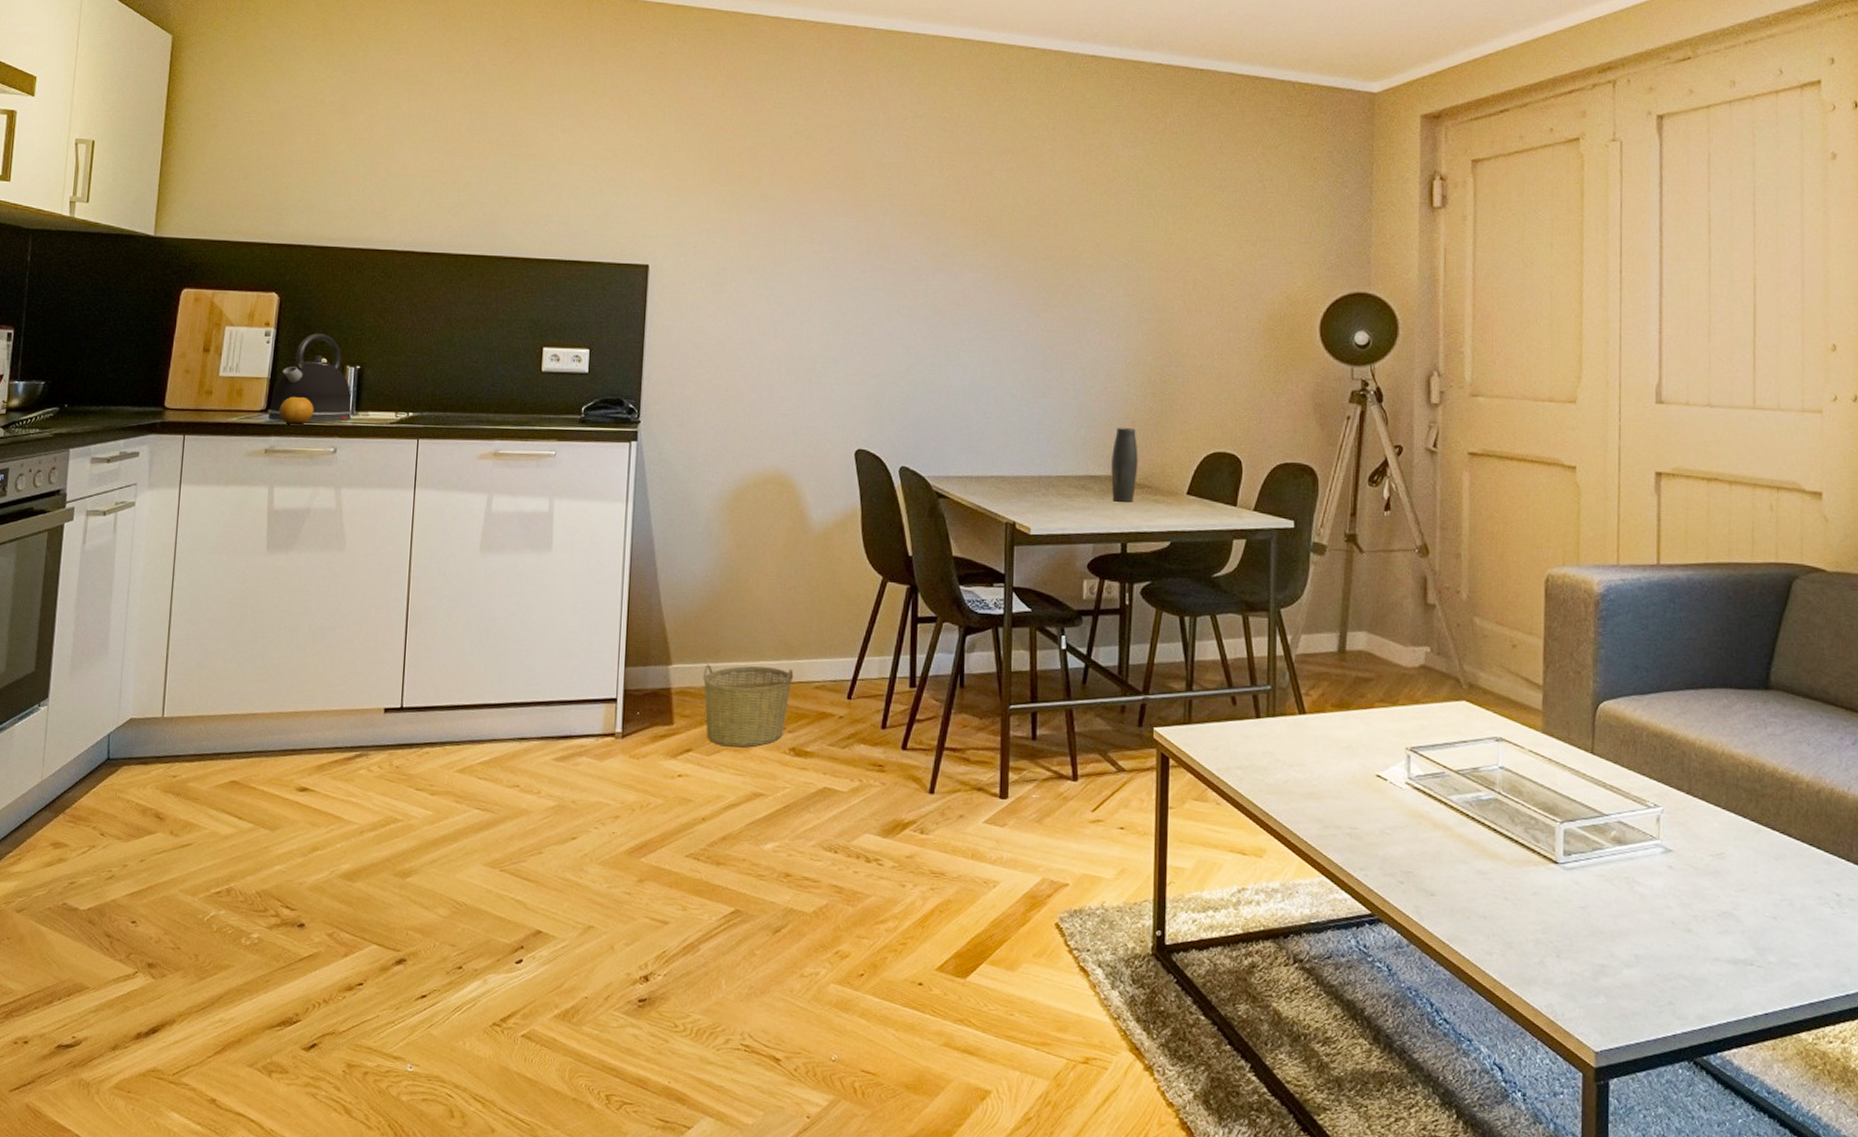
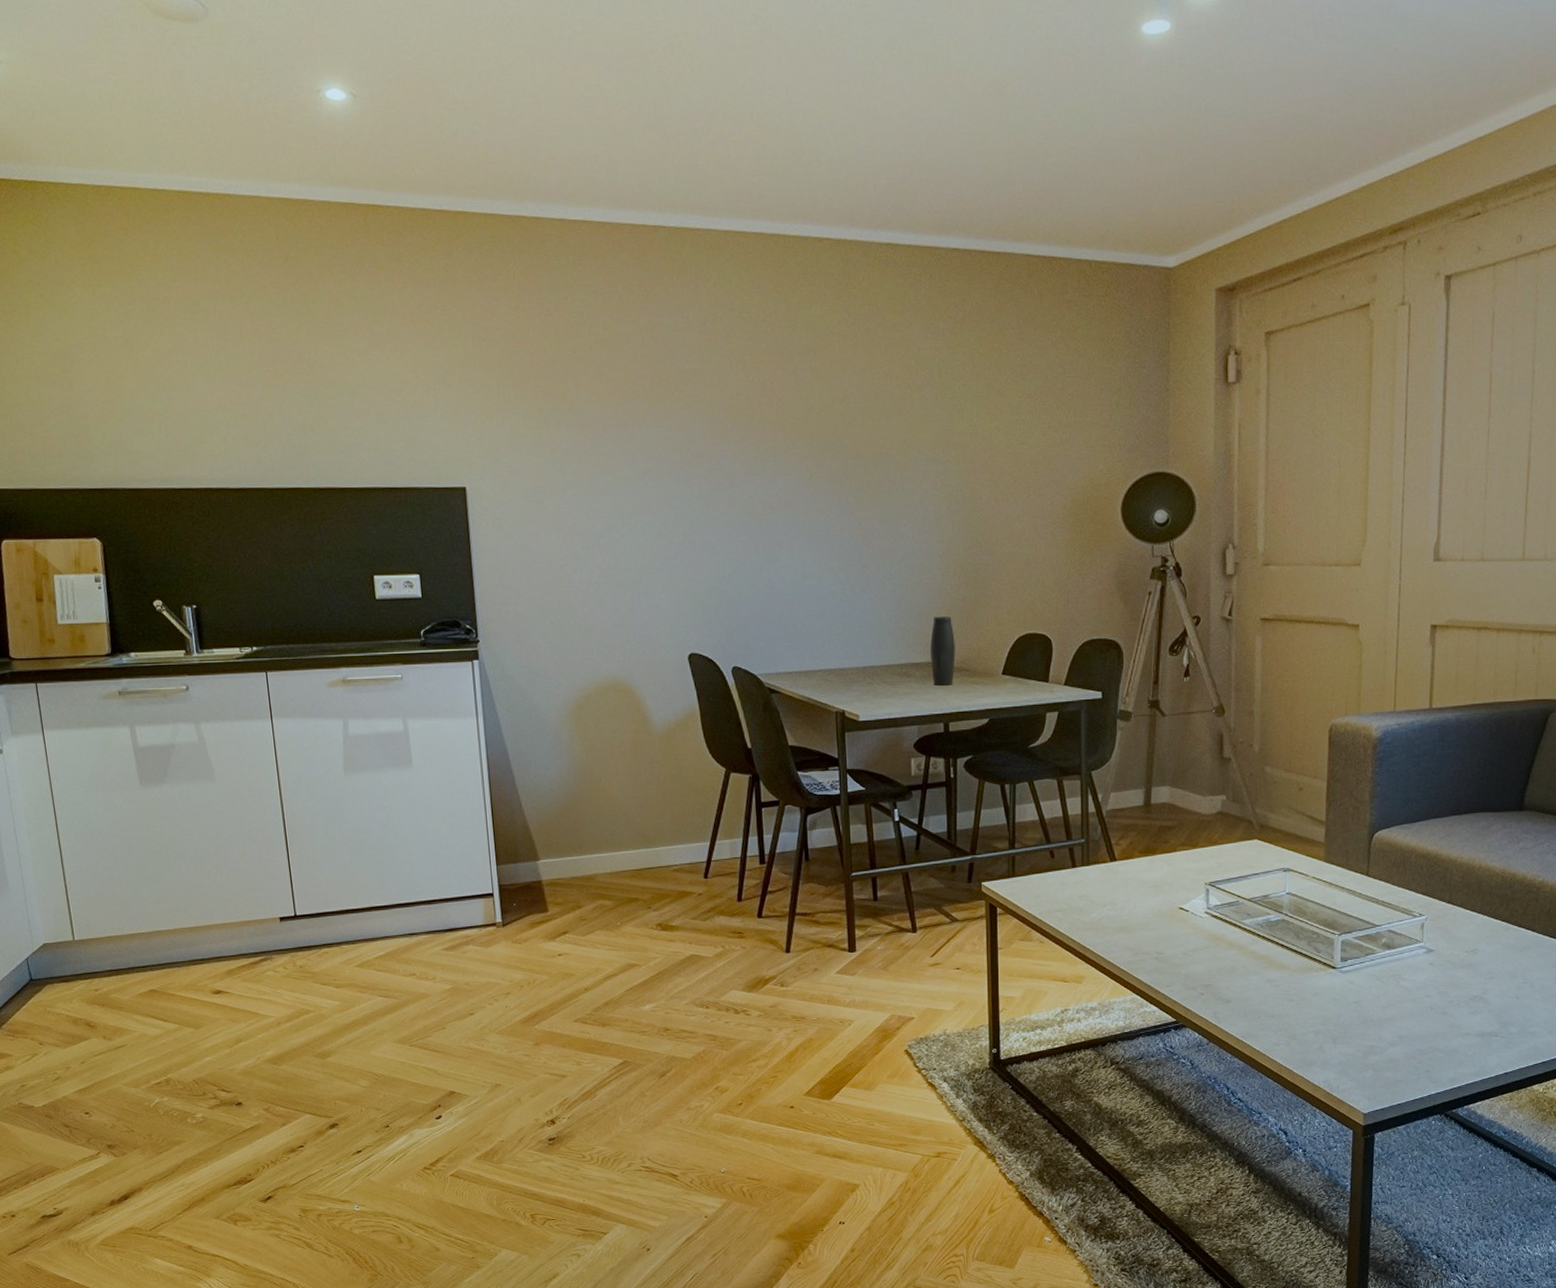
kettle: present [268,333,352,423] -> none [114,576,197,665]
fruit: present [279,396,314,424] -> none [124,639,159,666]
basket: present [703,664,794,748] -> none [569,856,653,927]

